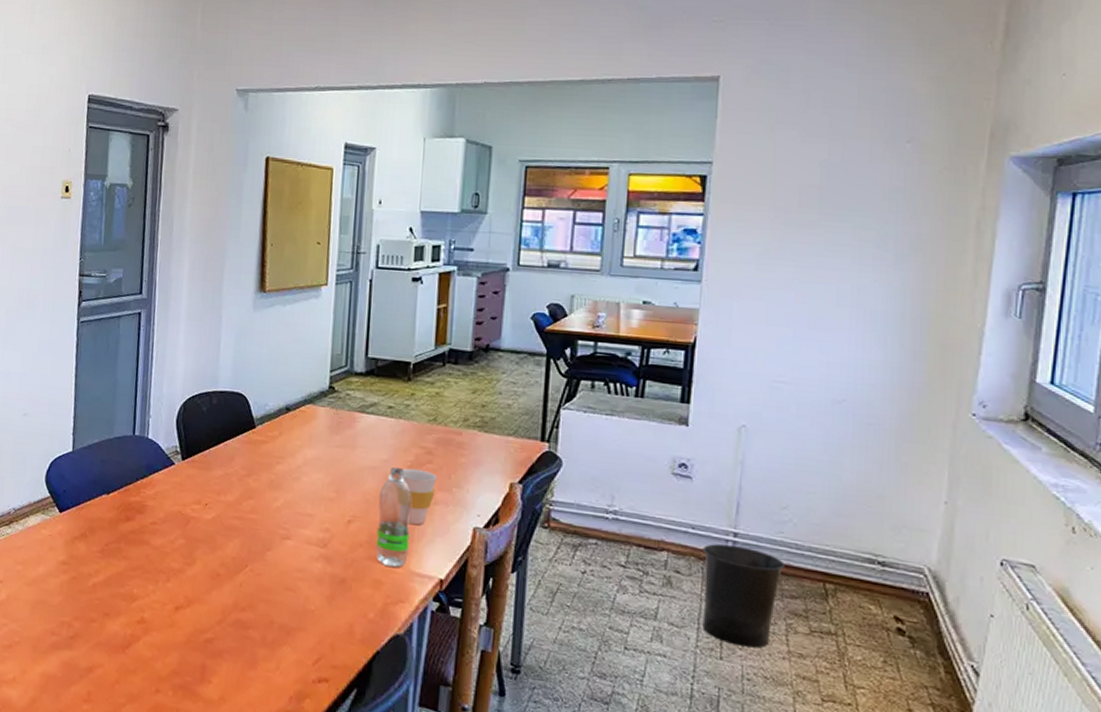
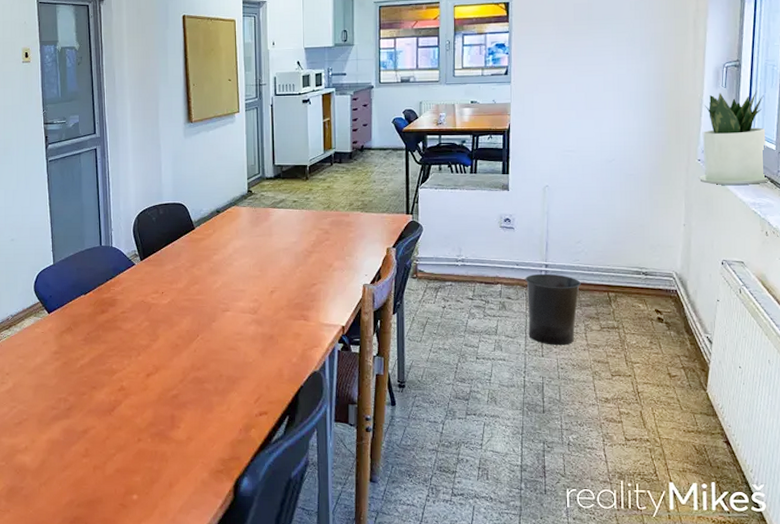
bottle: present [375,466,412,568] -> none [293,246,318,321]
cup: present [402,468,438,525] -> none [308,246,334,287]
planter: none [971,324,1088,458] -> present [698,90,773,185]

